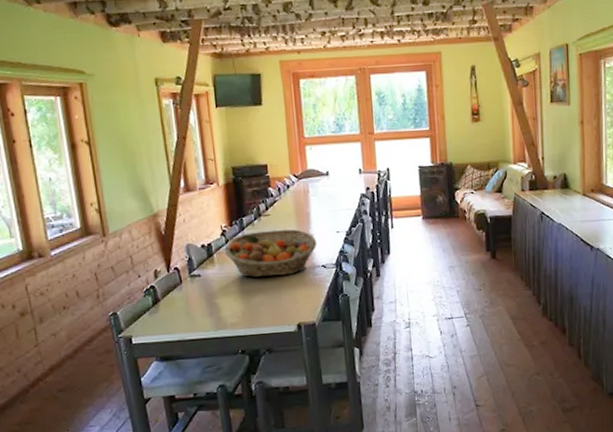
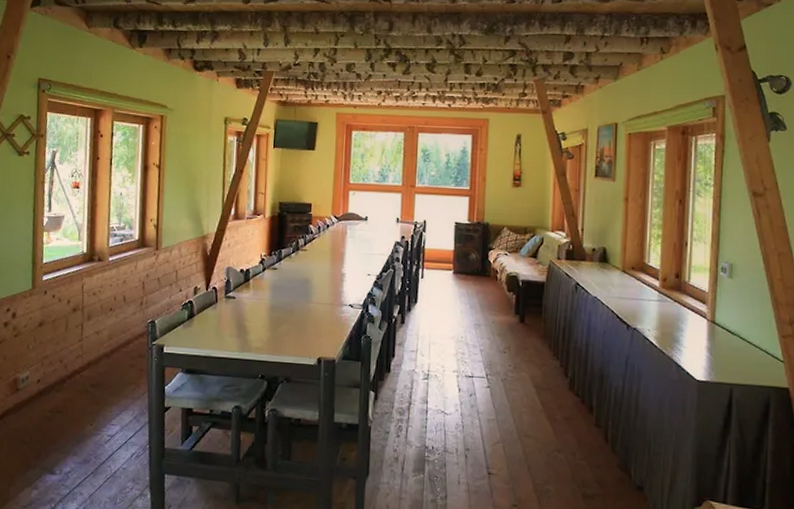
fruit basket: present [224,229,317,278] -> none [260,264,348,309]

